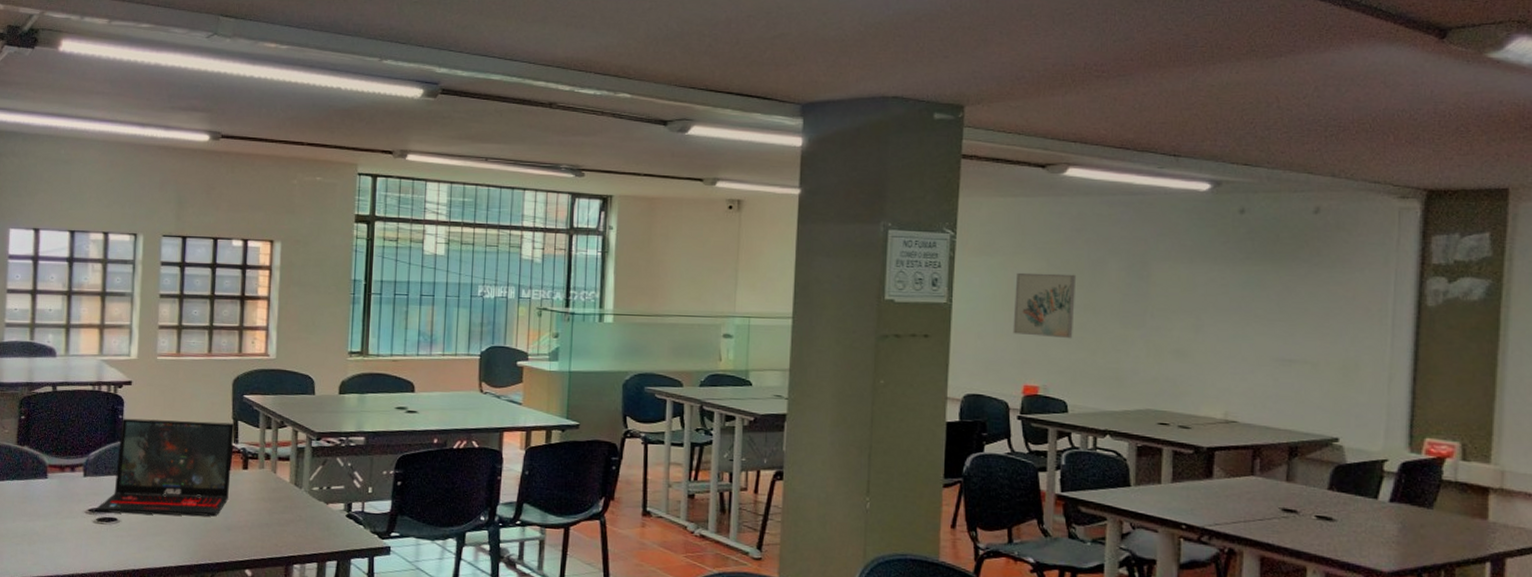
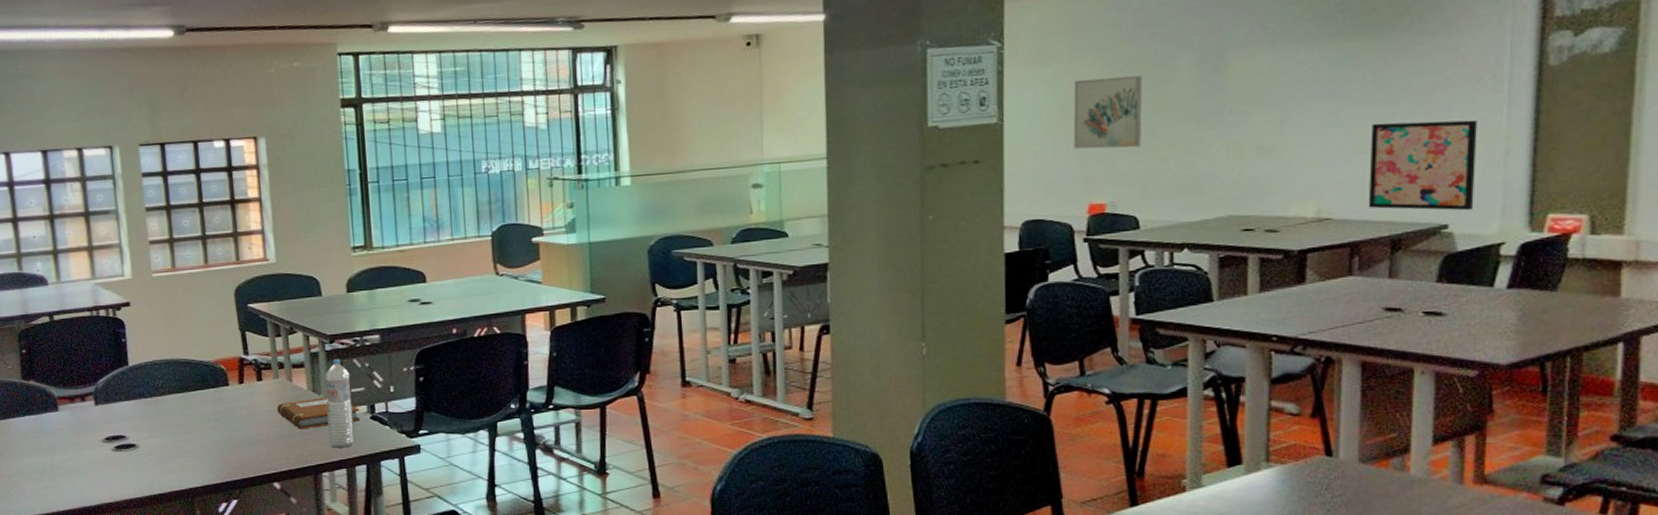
laptop: present [96,418,235,517] -> none [112,335,246,441]
notebook: none [258,491,337,521] -> present [276,398,361,430]
water bottle: none [304,456,332,542] -> present [325,359,354,448]
wall art: none [1269,340,1365,428] -> present [1368,119,1477,211]

